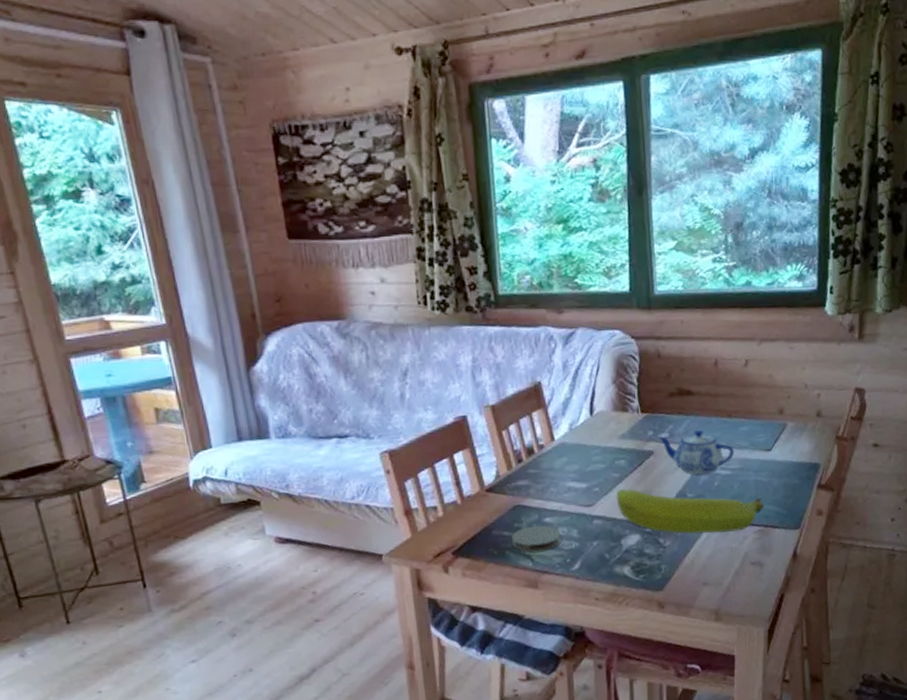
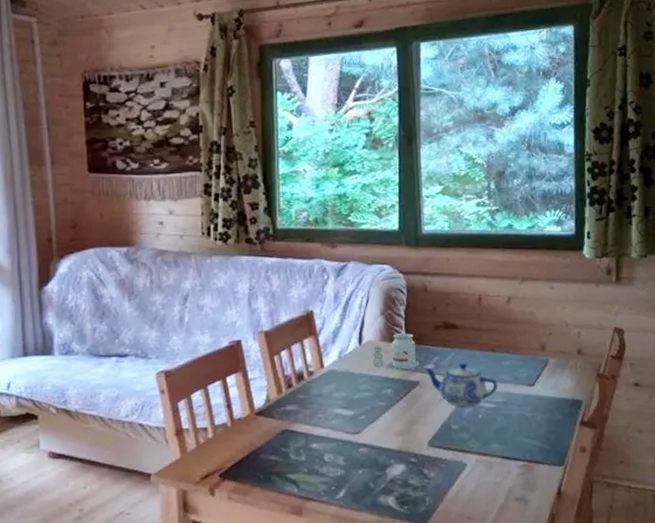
coaster: present [512,525,562,552] -> none [279,451,328,478]
candle: none [605,401,650,440] -> present [373,333,416,370]
banana: present [616,489,765,534] -> none [382,418,528,467]

